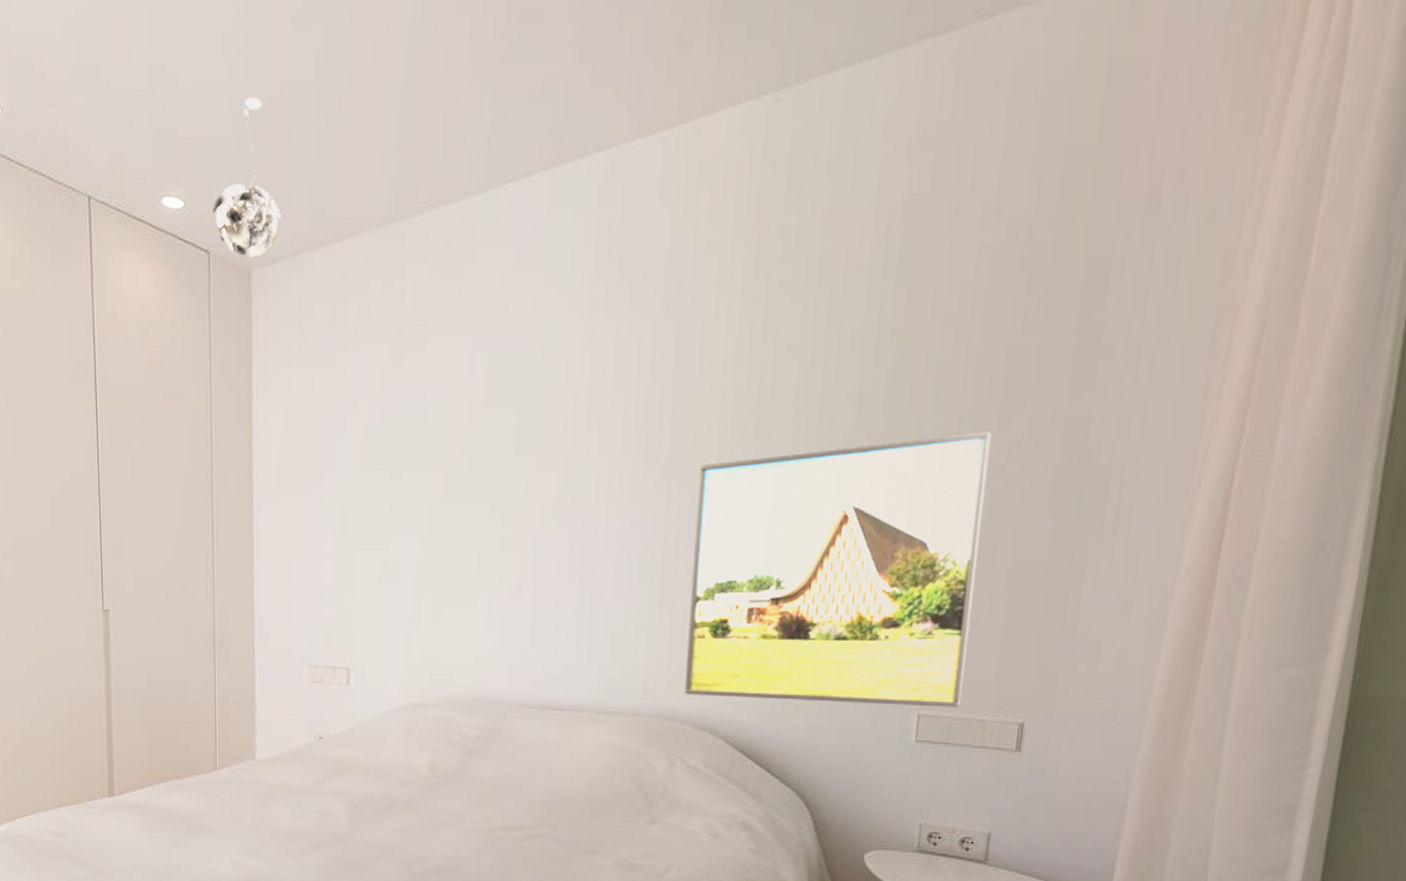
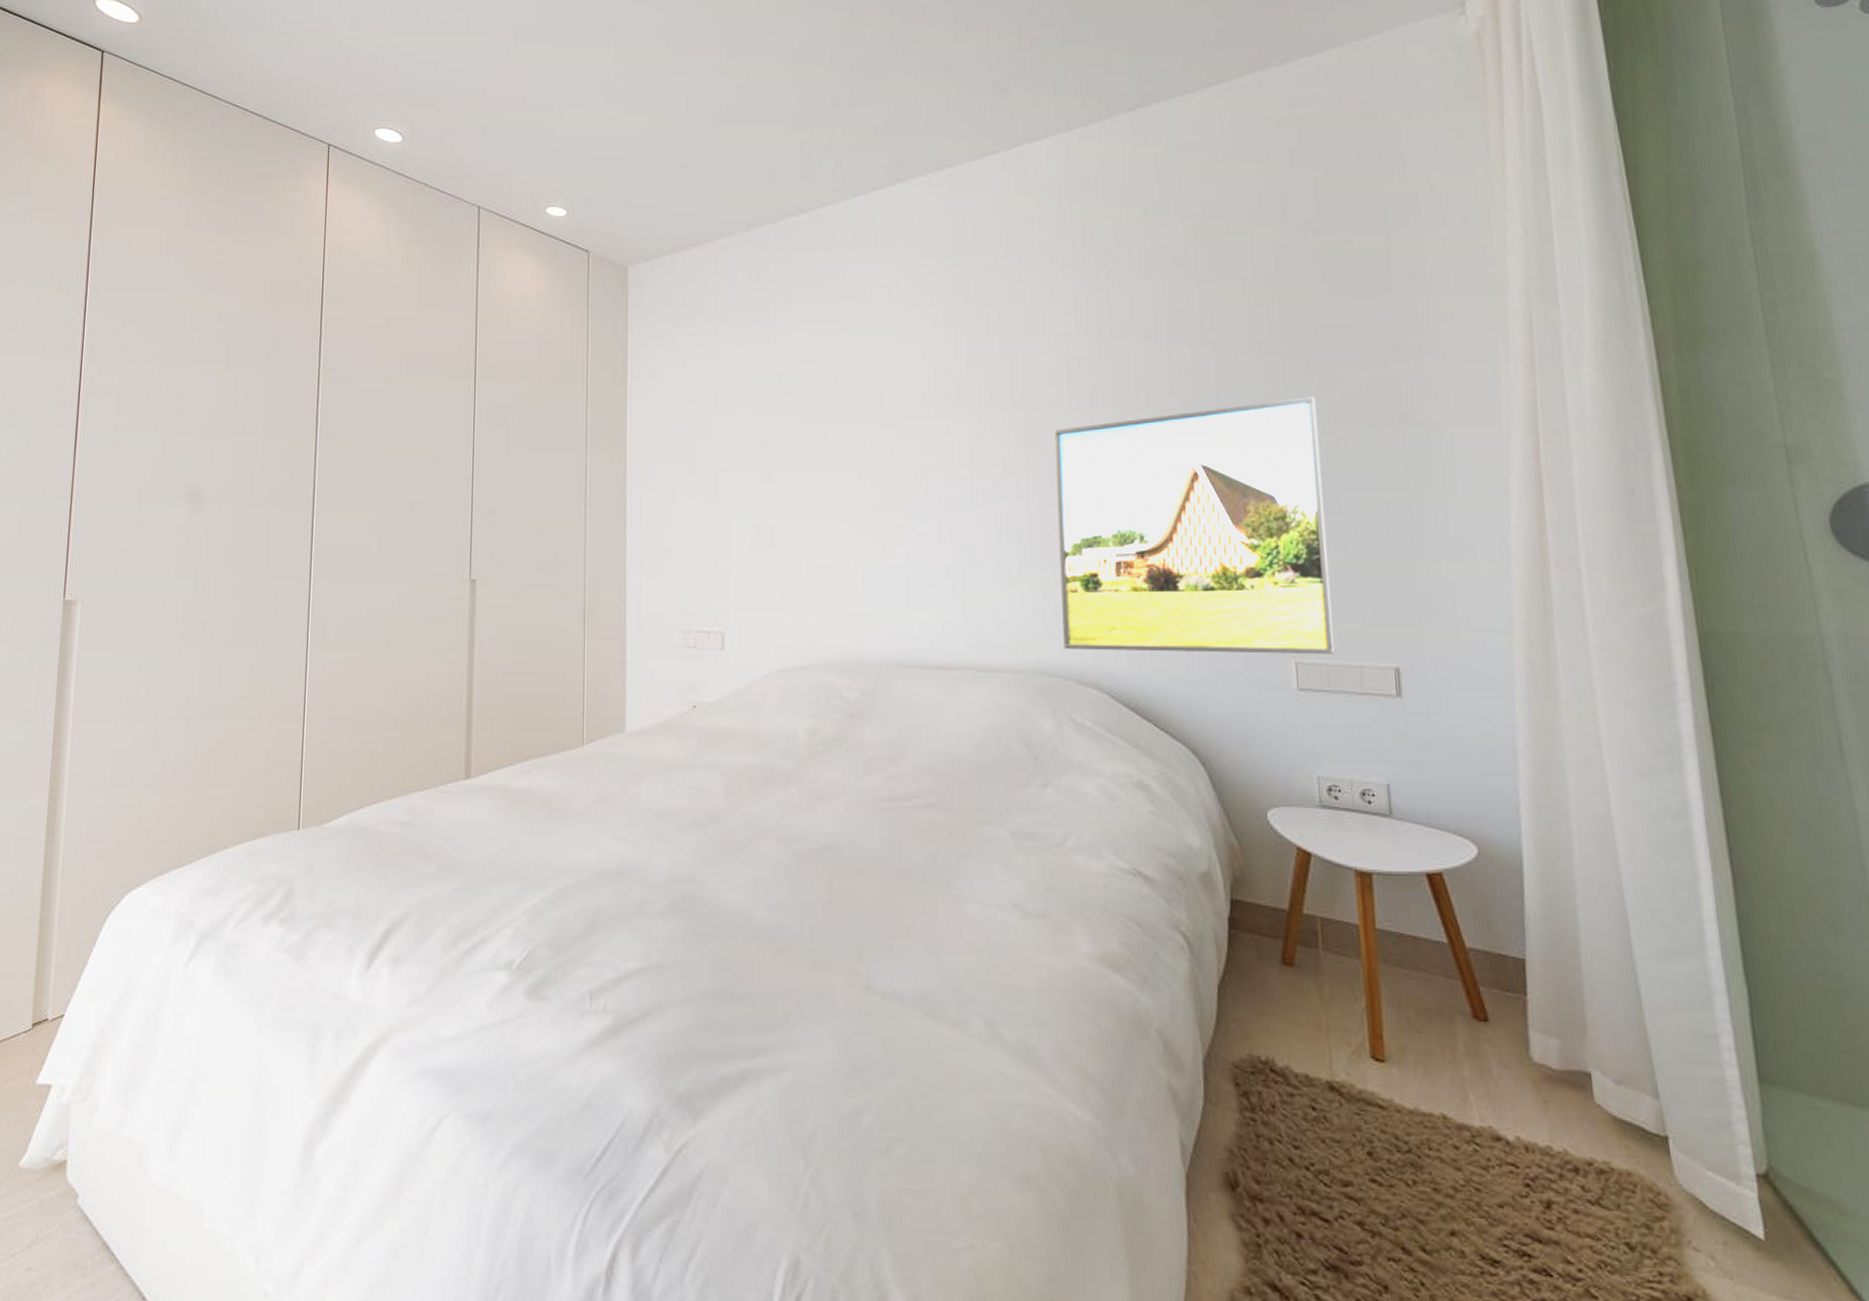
pendant light: present [213,97,281,259] -> none [593,129,656,257]

